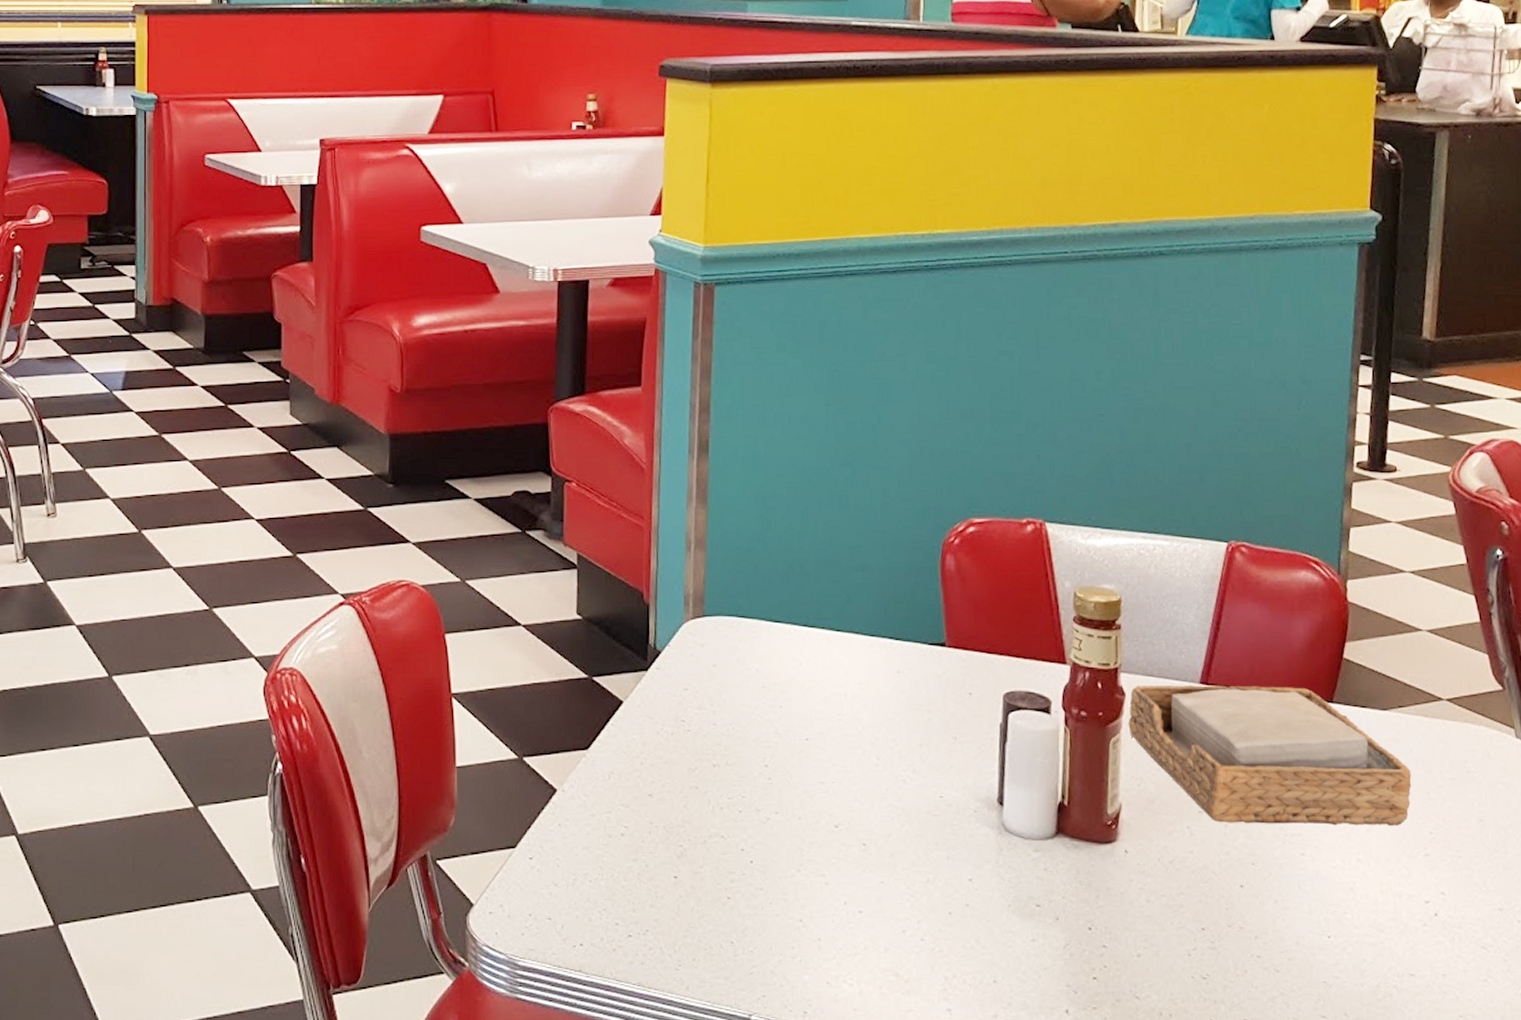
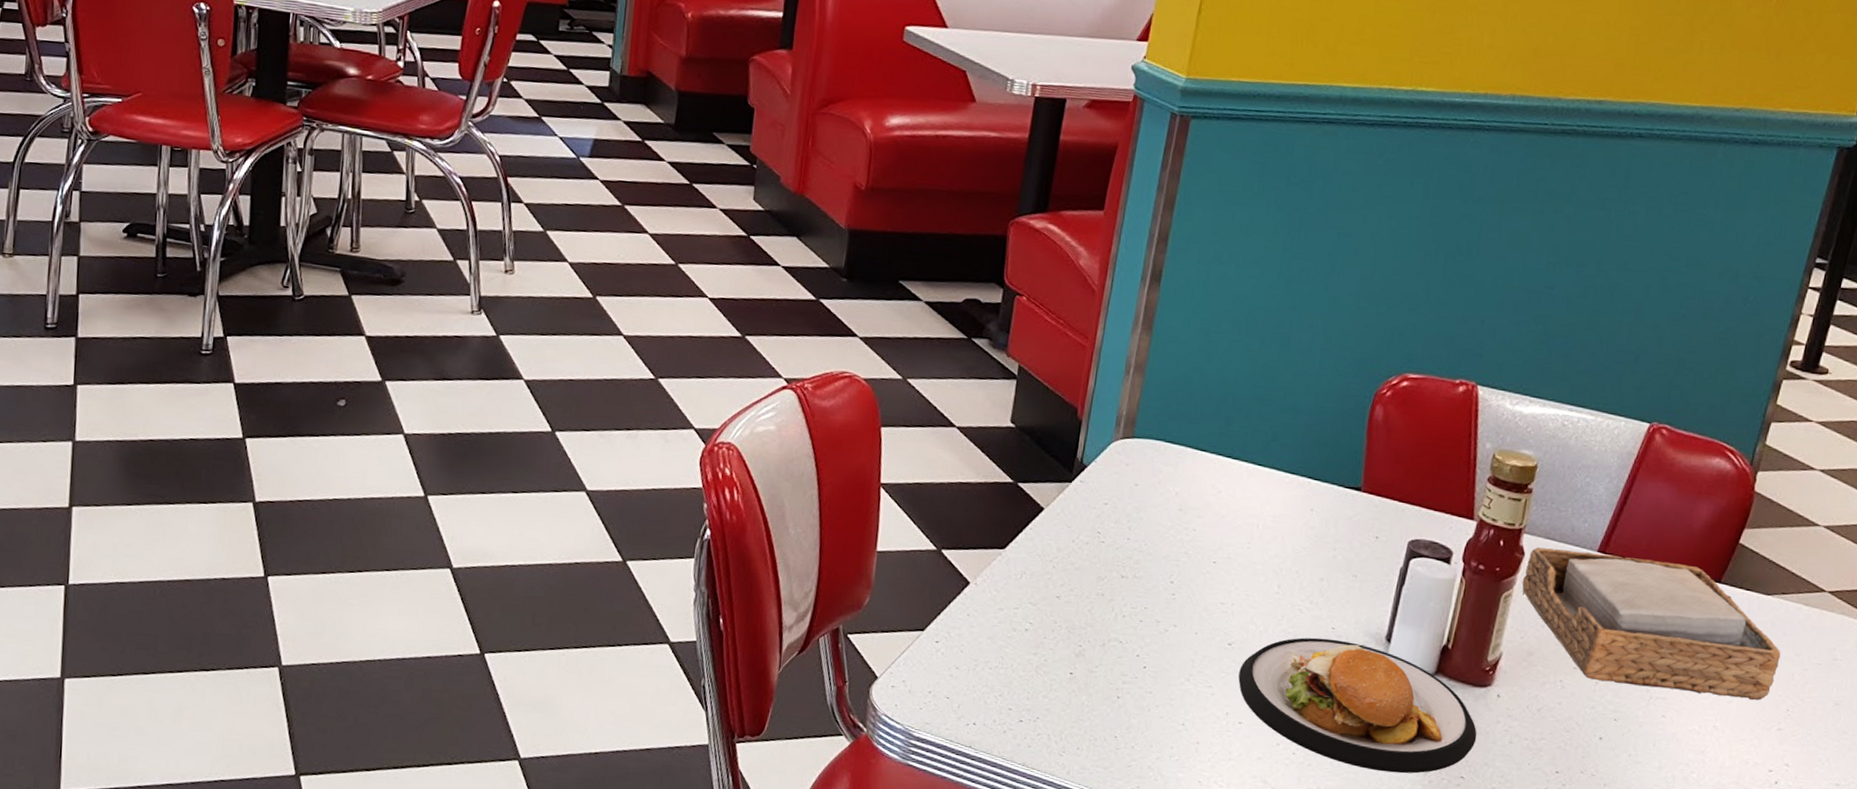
burger: none [851,809,1112,949] -> present [1238,637,1477,774]

